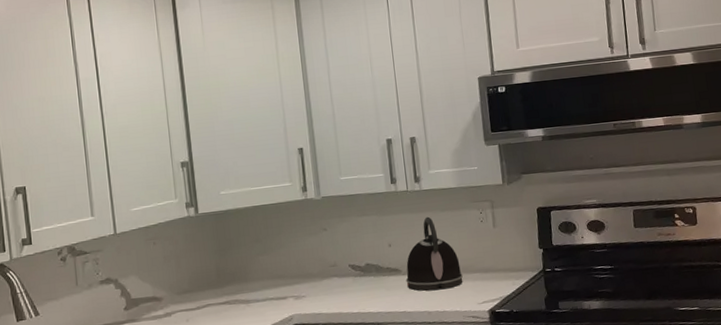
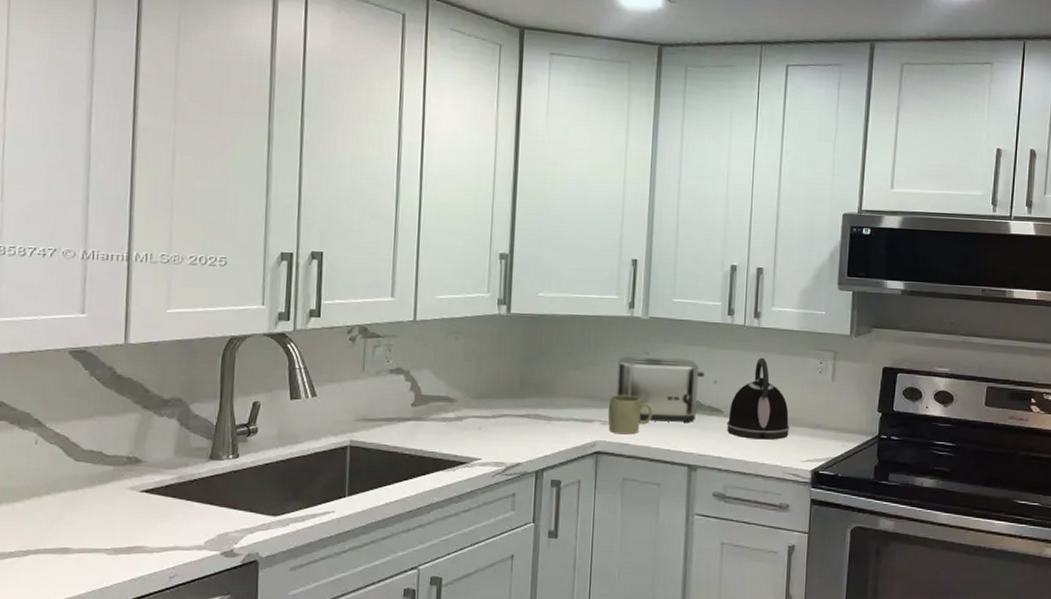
mug: none [298,269,339,306] -> present [608,394,653,435]
toaster: none [300,228,379,290] -> present [617,356,704,422]

